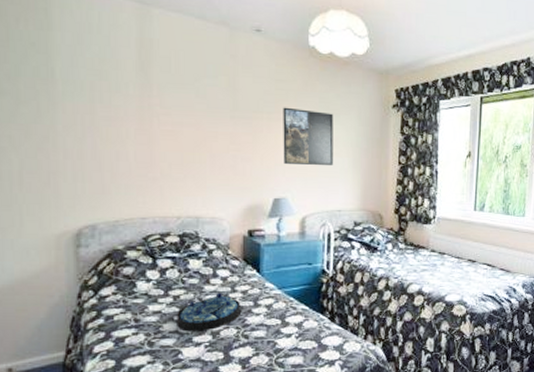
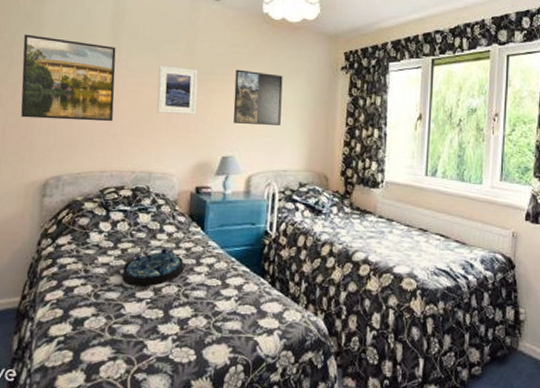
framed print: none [31,66,150,165] -> present [21,34,116,122]
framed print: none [198,103,244,156] -> present [157,66,199,115]

